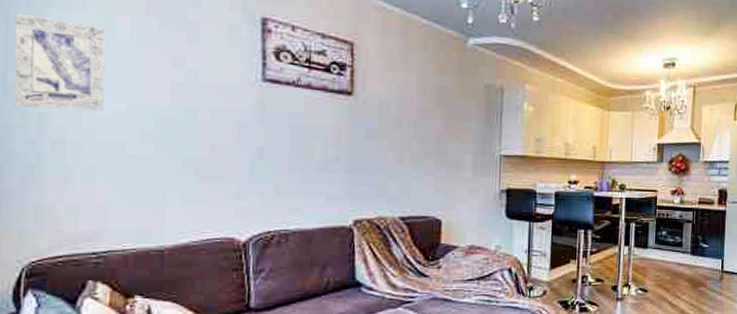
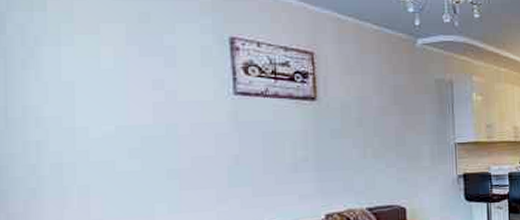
wall art: present [14,13,106,111] -> none [12,53,94,137]

